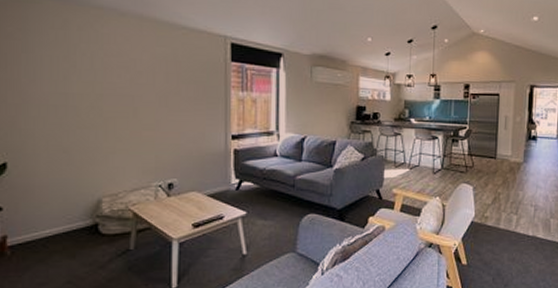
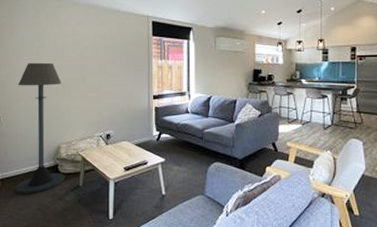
floor lamp: none [32,89,109,264] -> present [15,62,65,194]

